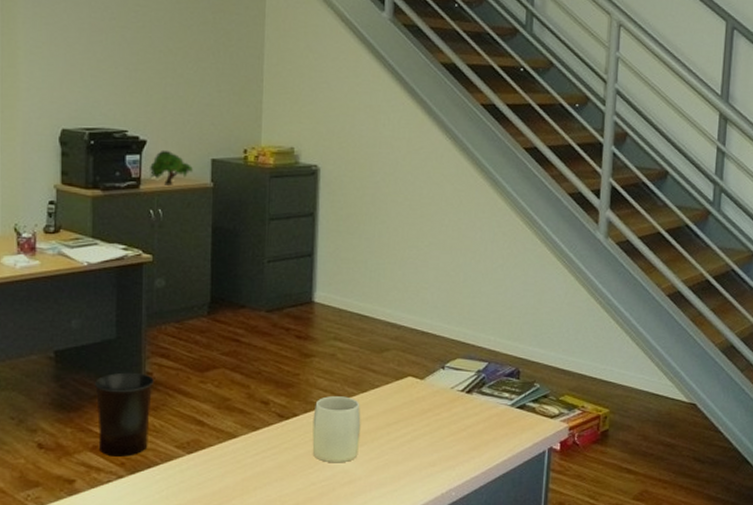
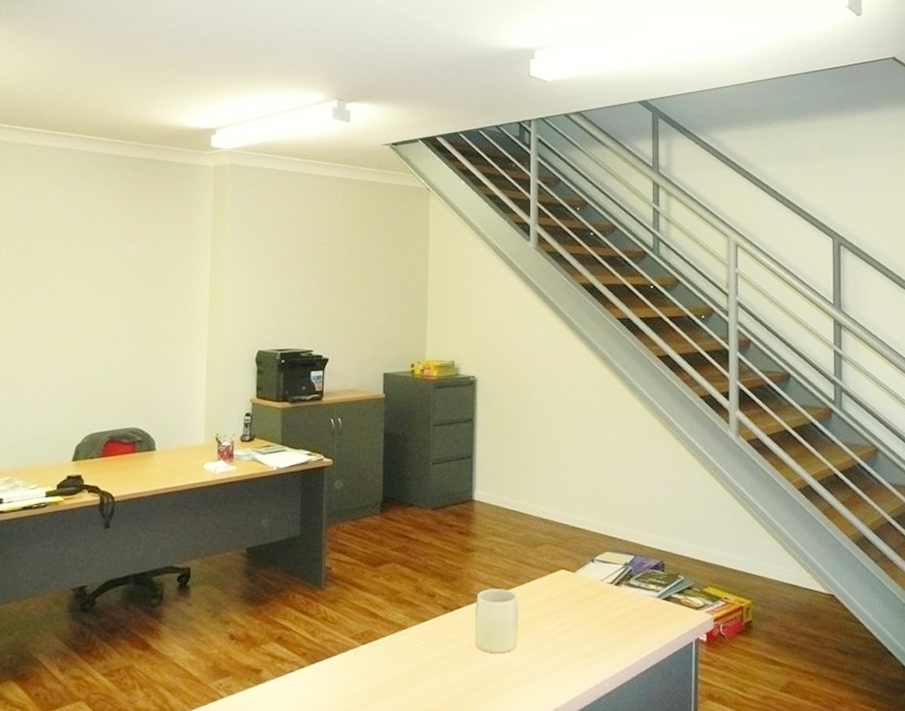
waste bin: present [95,372,154,457] -> none [281,567,333,647]
plant: present [148,149,193,186] -> none [330,366,368,397]

